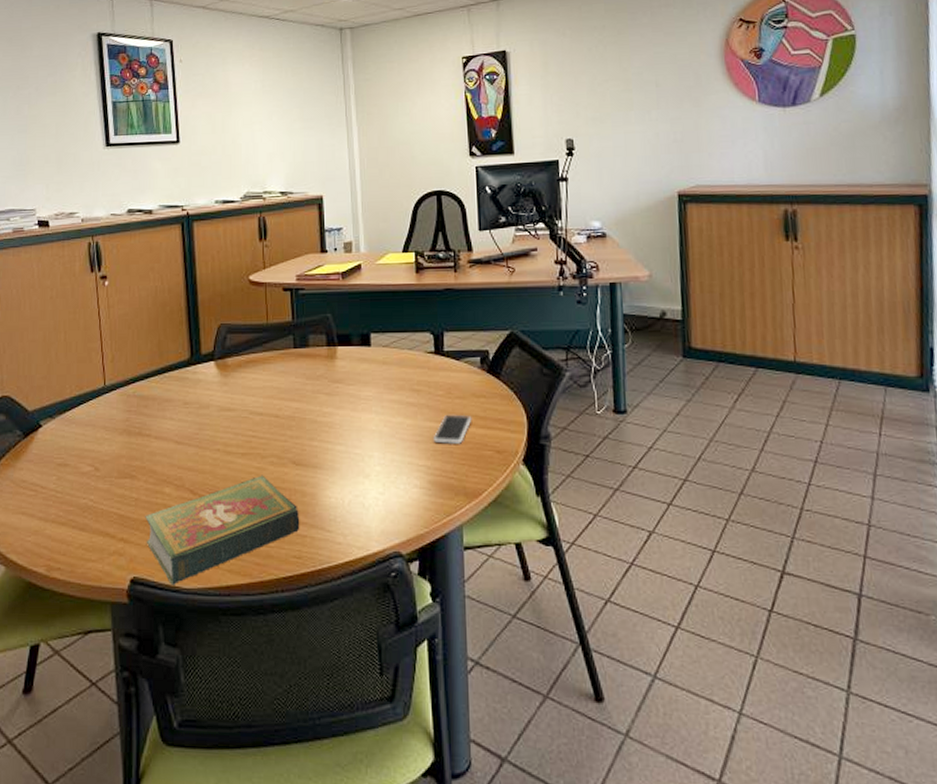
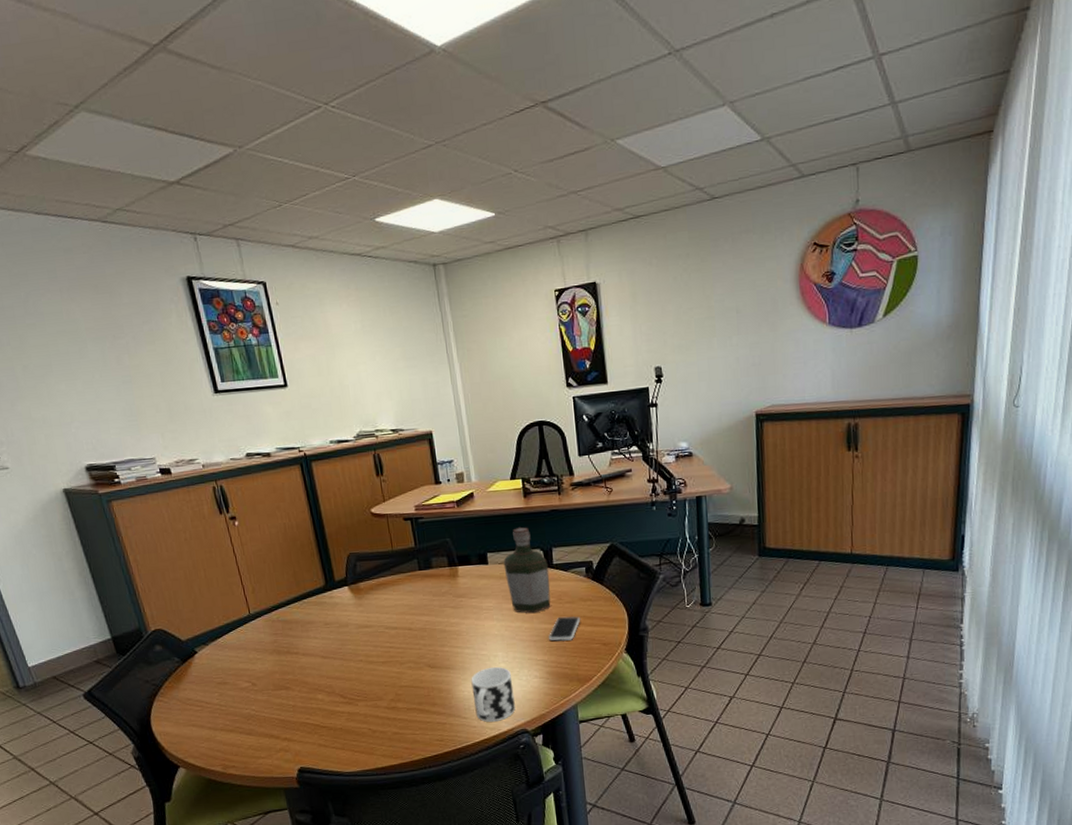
book: present [145,475,300,585] -> none [303,678,440,770]
cup: none [340,469,389,539] -> present [471,666,516,722]
bottle: none [388,306,439,408] -> present [503,527,551,614]

